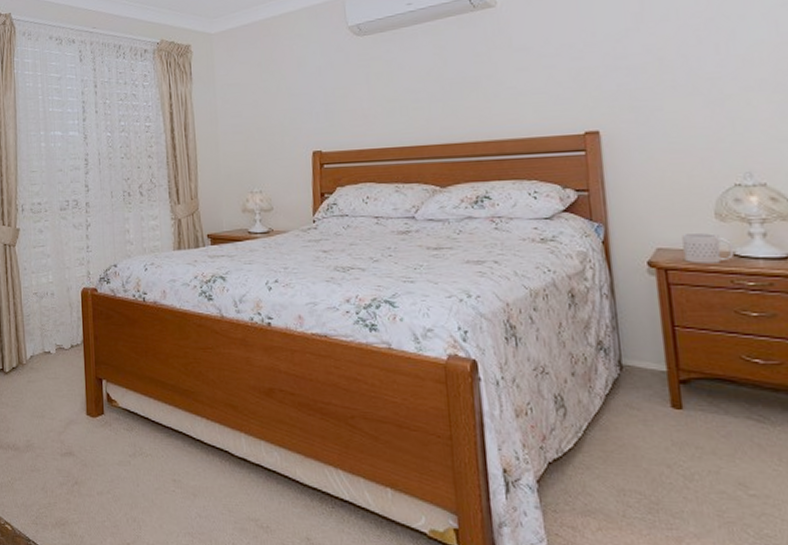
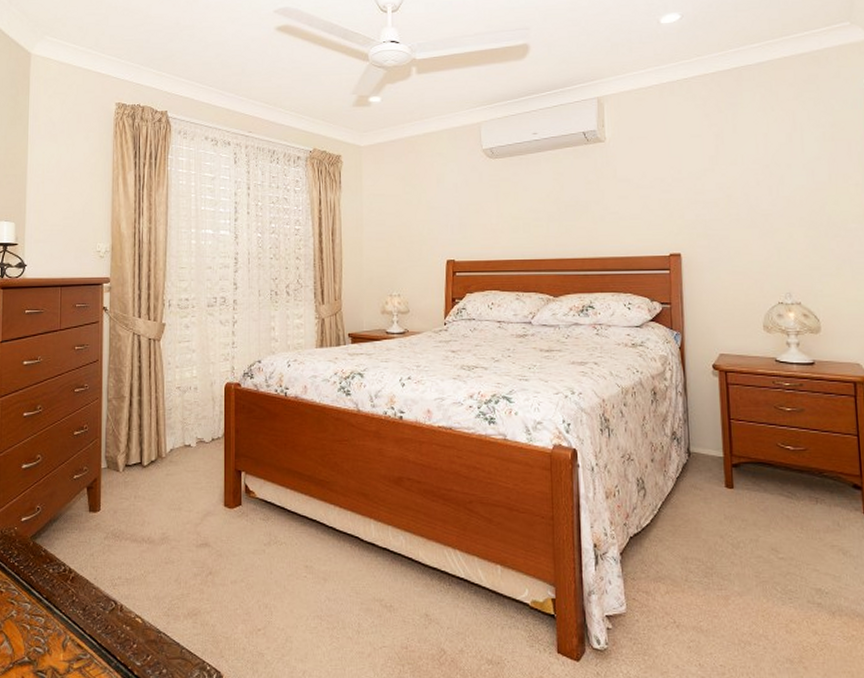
mug: present [682,232,734,264] -> none [739,341,775,367]

